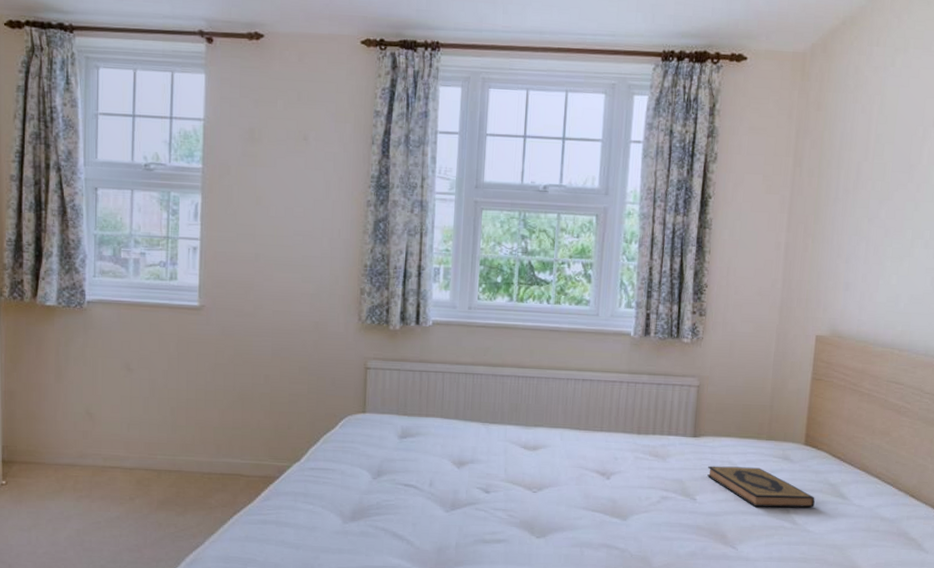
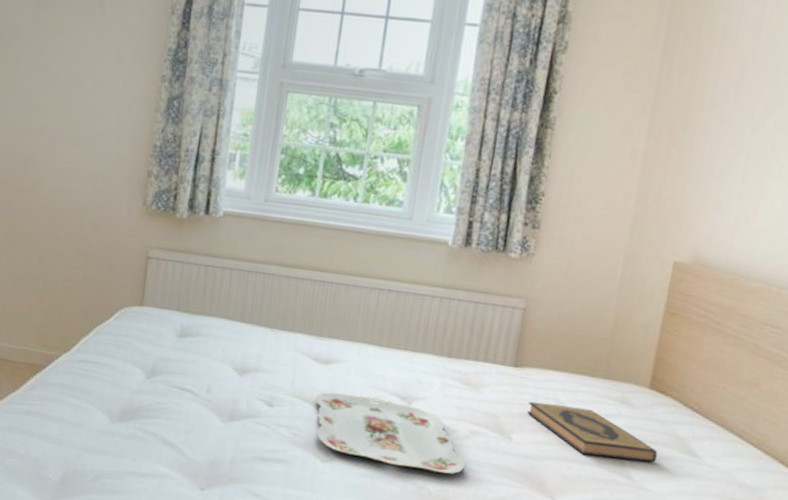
serving tray: none [526,474,659,536] -> present [315,392,465,475]

